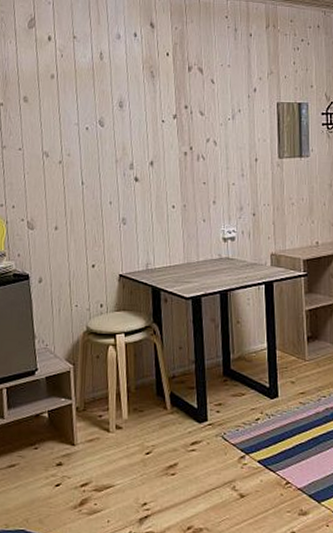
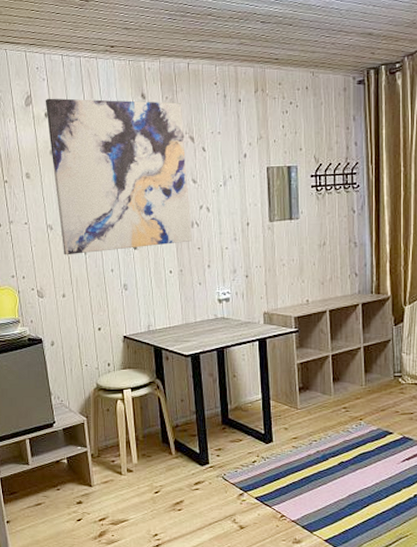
wall art: none [49,22,197,185] -> present [45,98,192,255]

